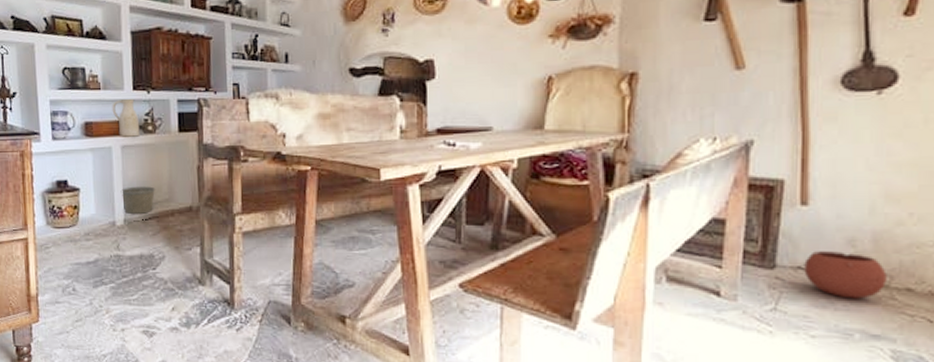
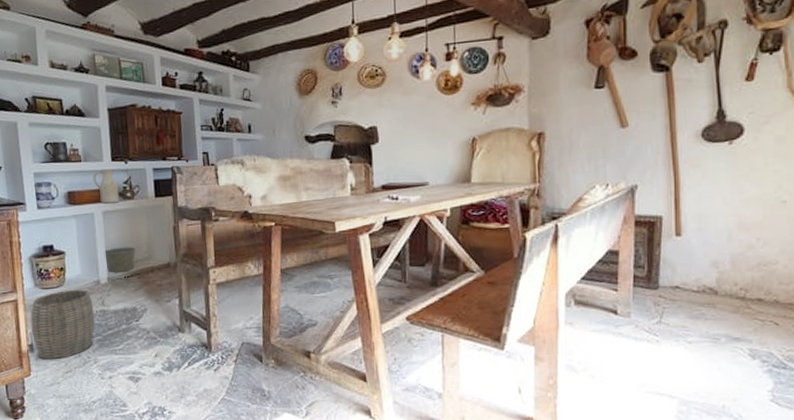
woven basket: none [41,231,109,306] -> present [30,290,95,359]
clay pot: present [804,251,887,299] -> none [680,272,743,310]

